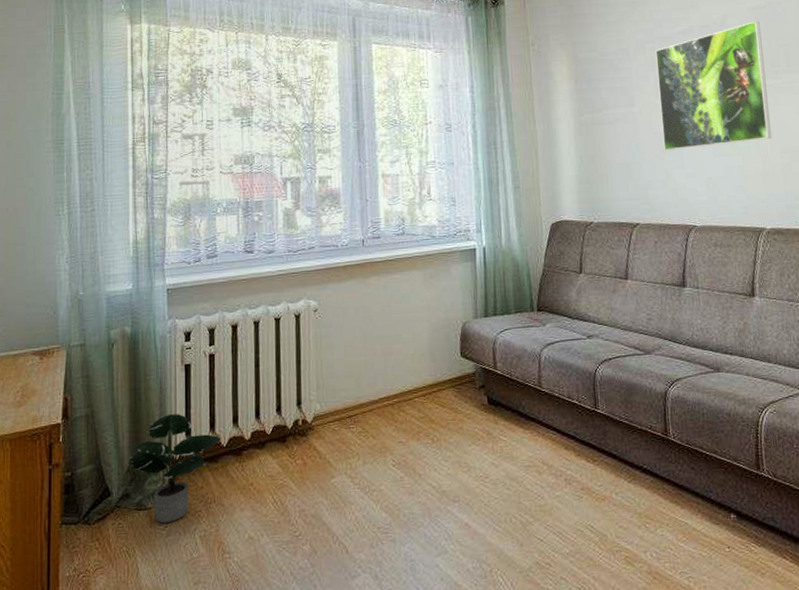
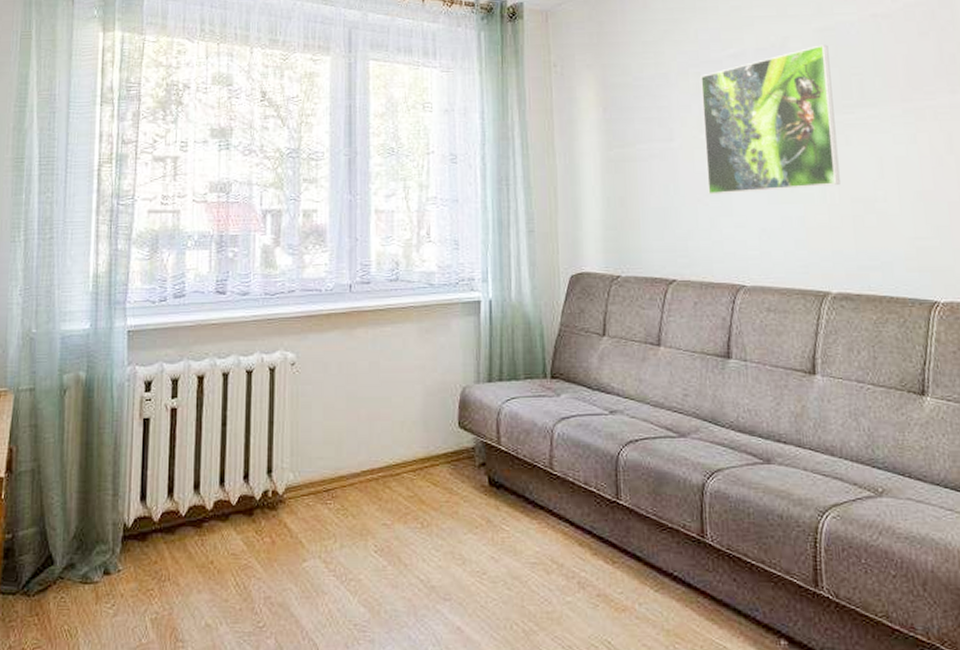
potted plant: present [127,414,222,524] -> none [75,475,180,602]

